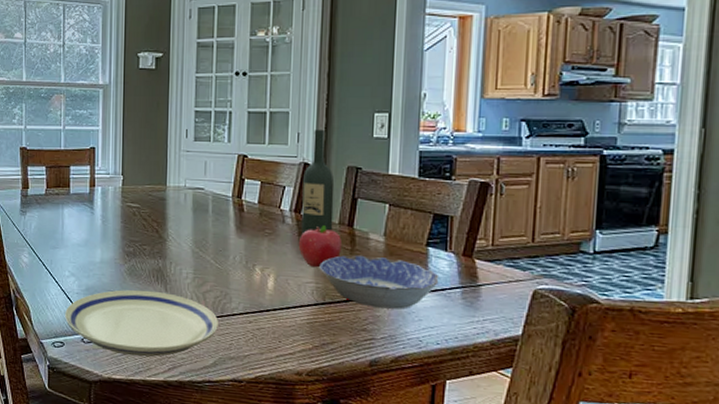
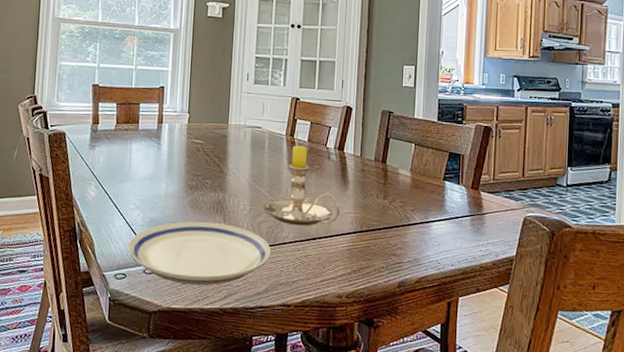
candlestick: none [208,206,298,297] -> present [263,143,340,226]
fruit: present [298,225,342,268] -> none [341,162,377,199]
wine bottle: present [301,130,335,234] -> none [344,78,372,169]
bowl: present [319,255,439,309] -> none [358,188,454,236]

